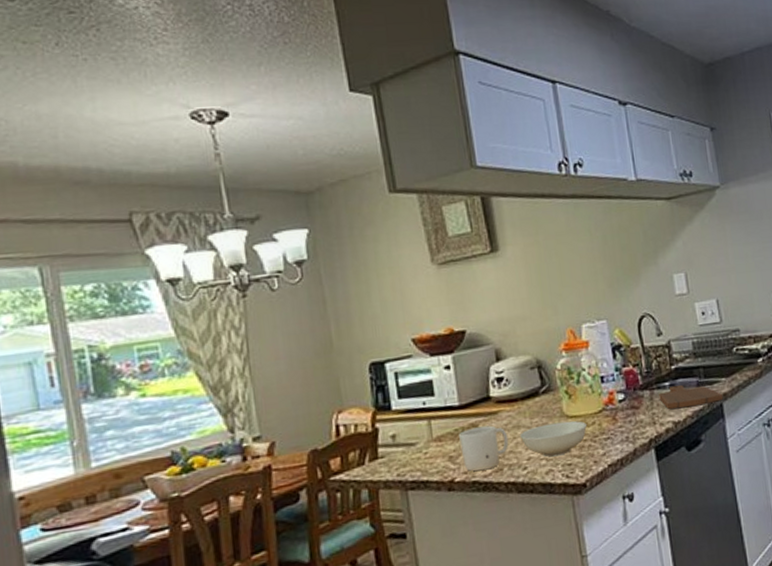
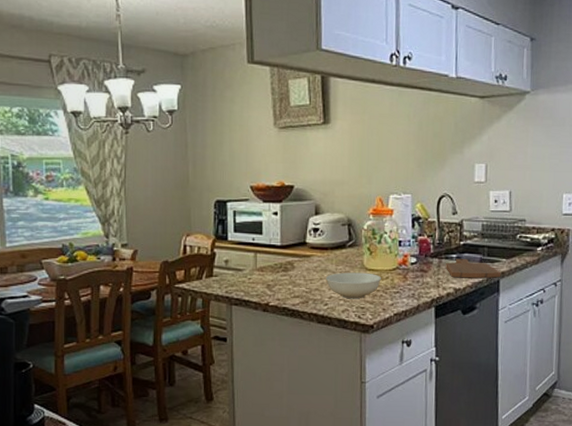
mug: present [459,425,509,472] -> none [277,265,316,300]

